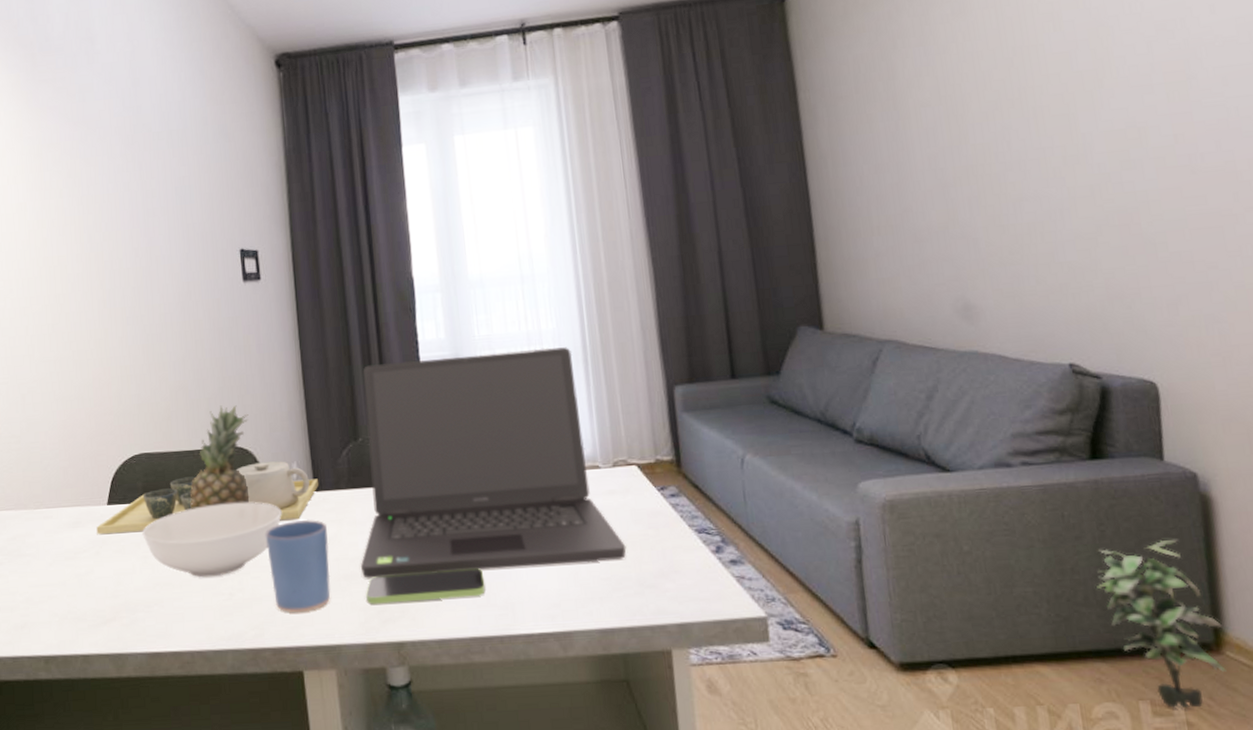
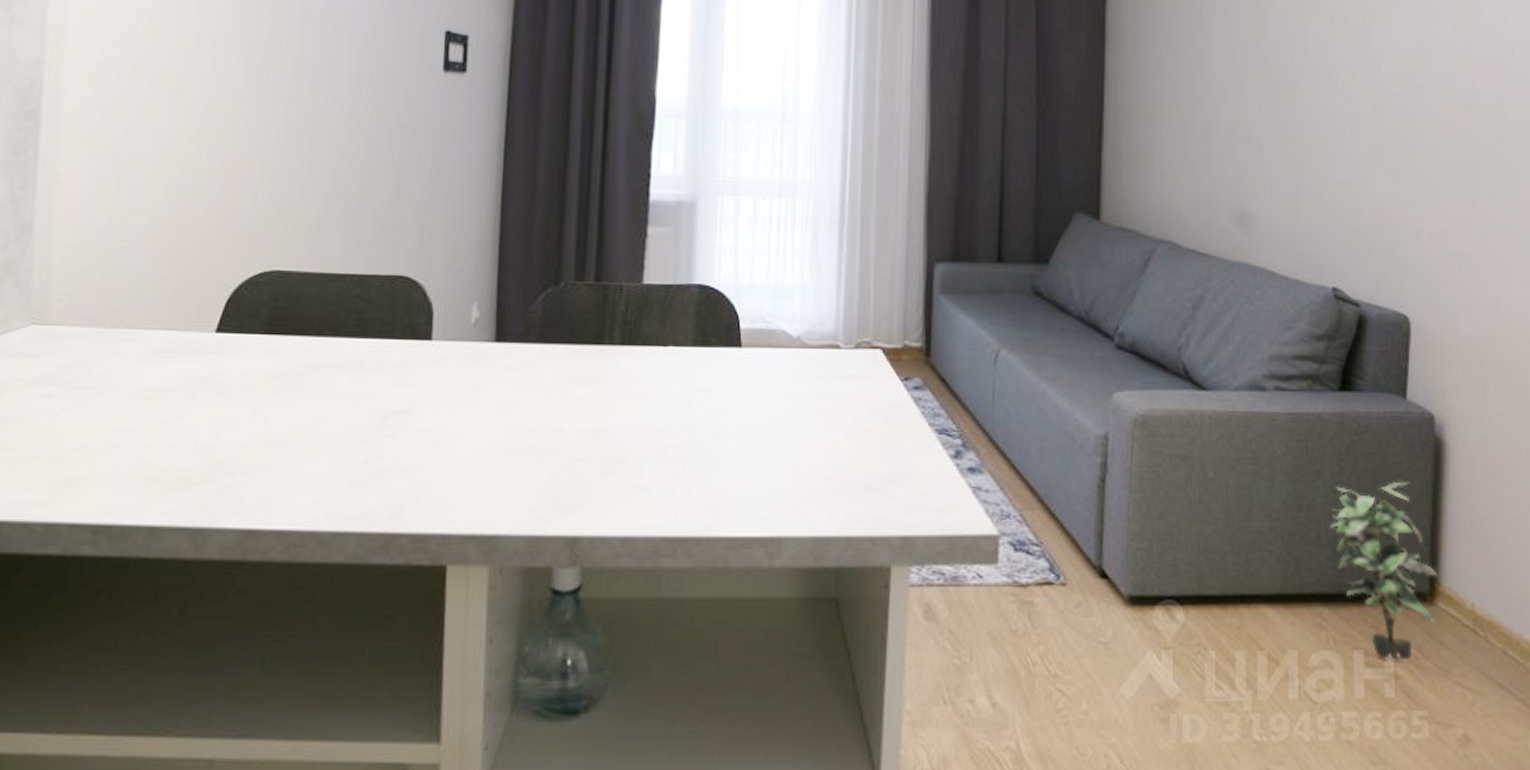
tea set: present [96,461,319,535] -> none [194,299,503,373]
bowl: present [142,502,282,578] -> none [258,345,449,438]
fruit: present [190,405,250,510] -> none [329,221,425,349]
mug: present [265,519,331,613] -> none [422,375,504,492]
laptop: present [360,347,627,577] -> none [539,194,857,458]
phone: present [366,568,486,604] -> none [541,453,688,488]

